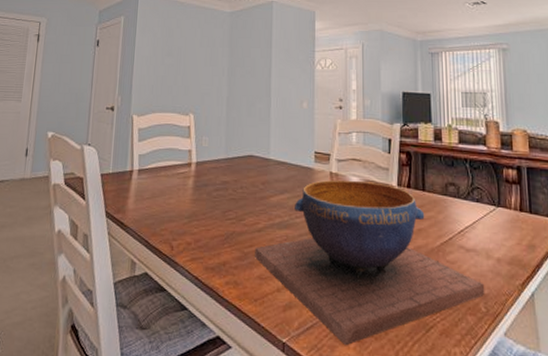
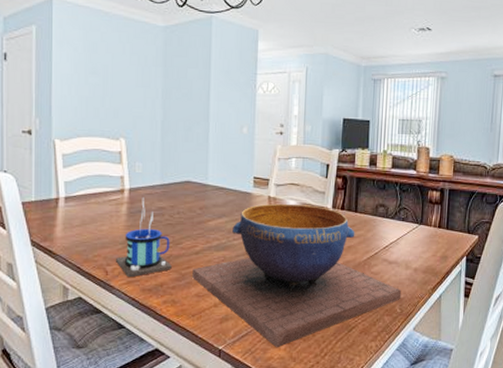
mug: none [181,171,235,255] -> present [116,197,172,278]

